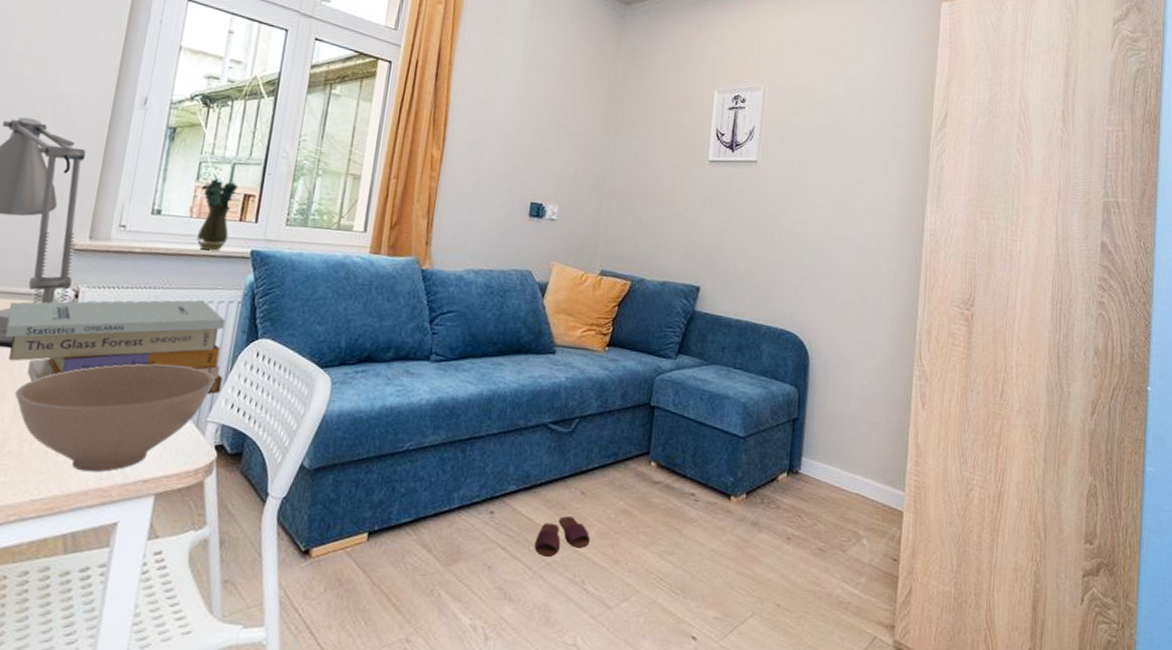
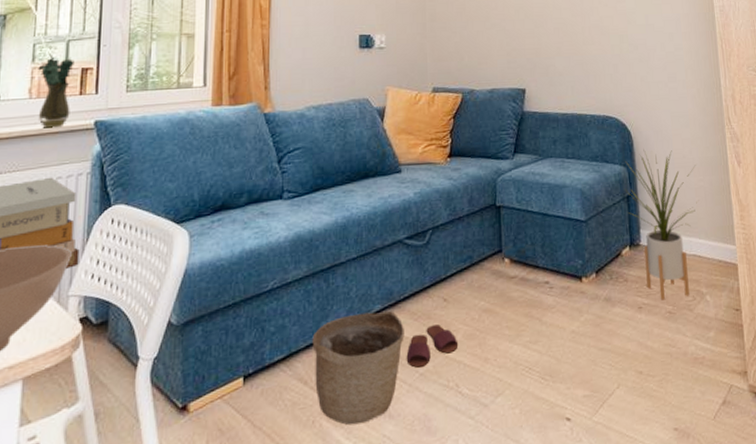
basket: none [438,490,537,602] -> present [312,311,404,426]
house plant: none [791,371,875,536] -> present [625,148,696,301]

